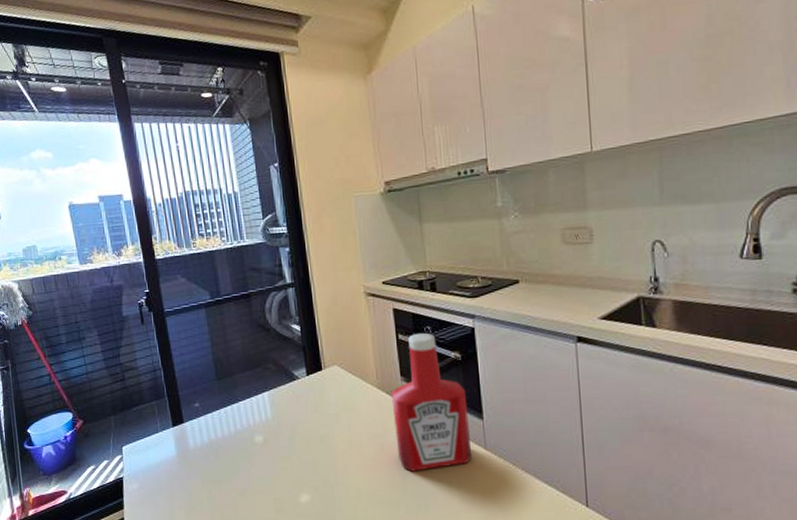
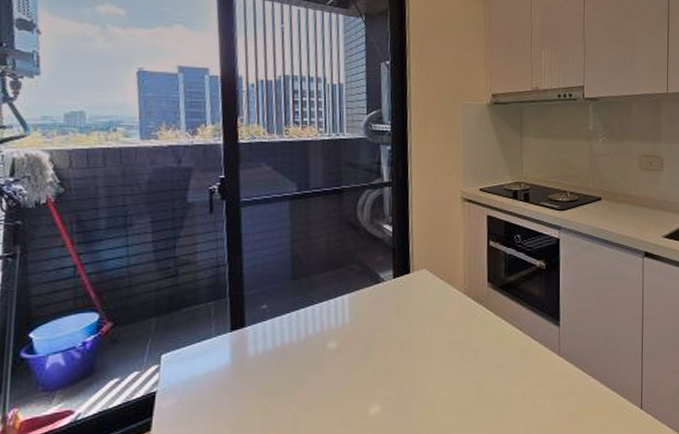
ketchup bottle: present [391,332,473,472] -> none [476,240,547,379]

